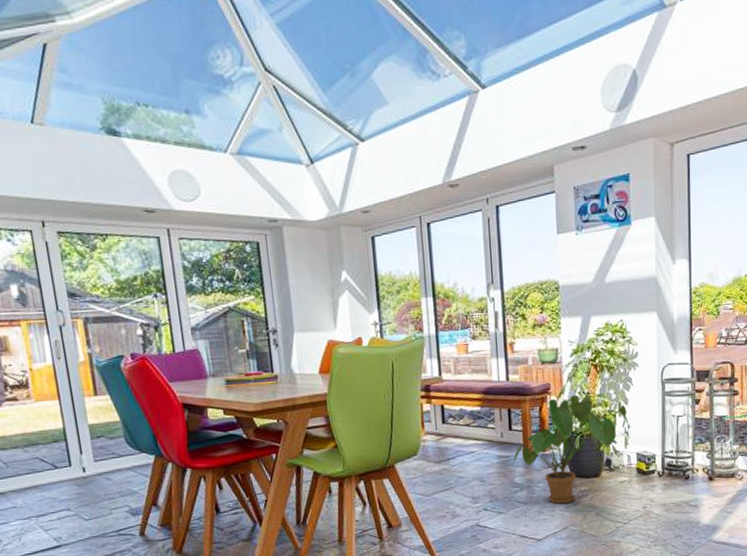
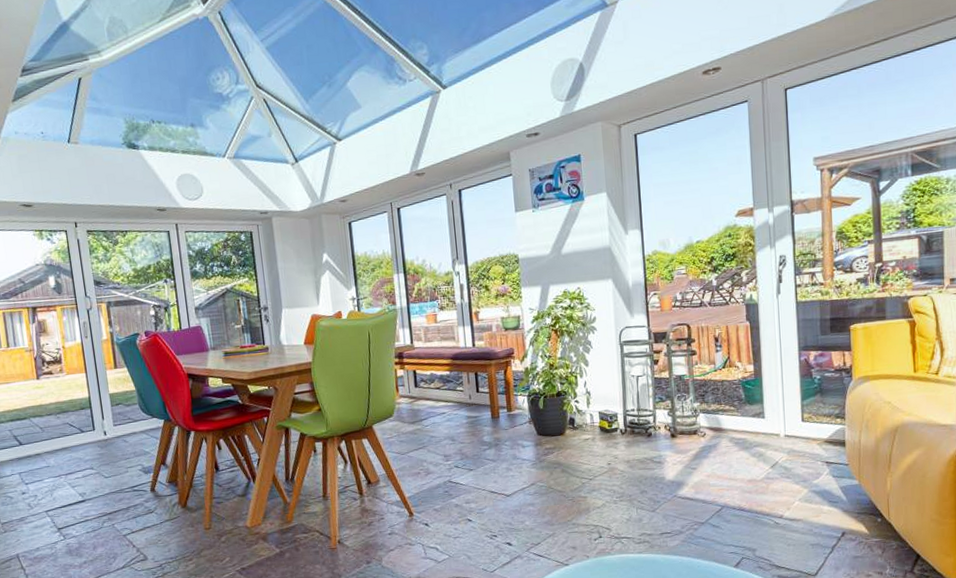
house plant: present [512,394,631,504] -> none [481,357,592,461]

